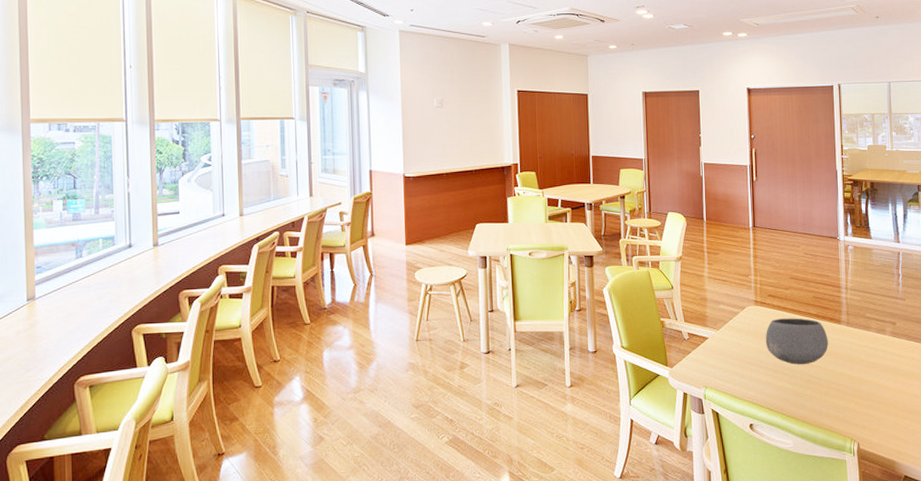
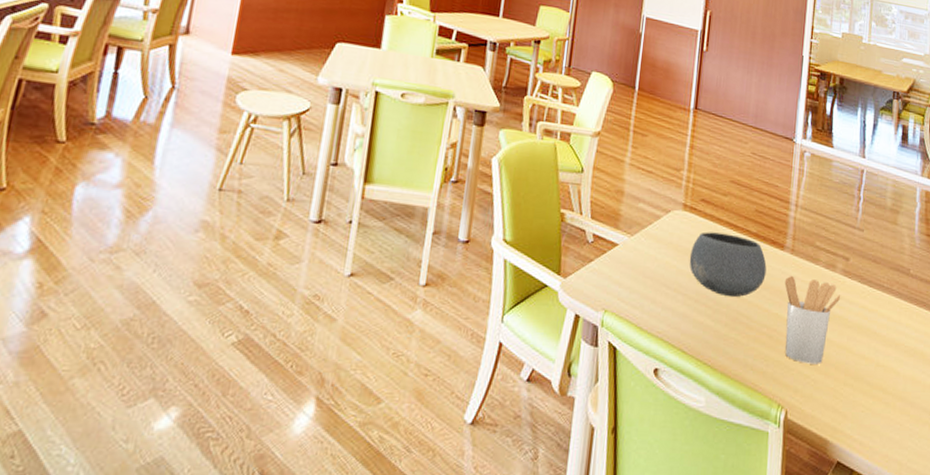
utensil holder: none [844,343,893,407] -> present [784,276,841,365]

